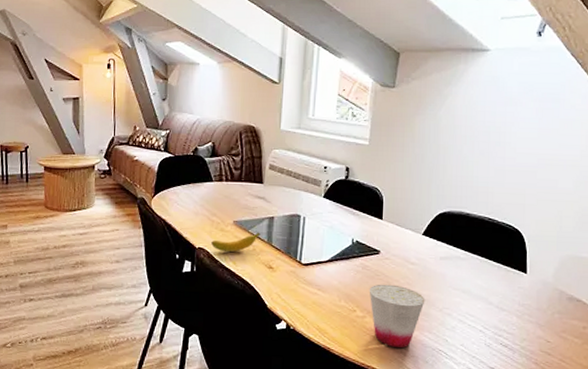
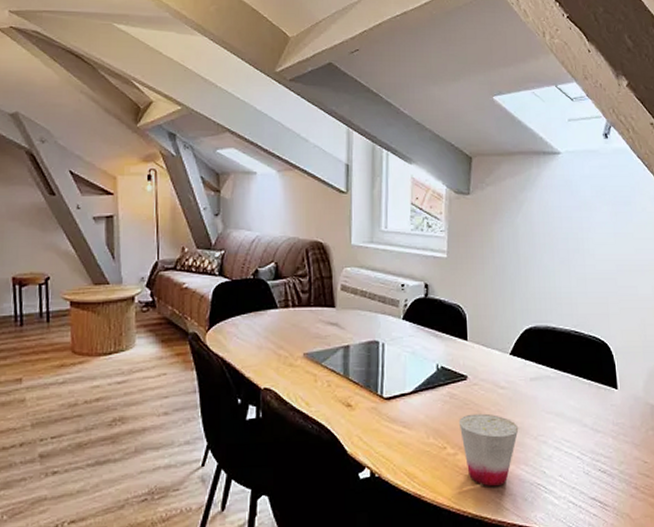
banana: present [211,232,260,252] -> none [279,364,335,390]

